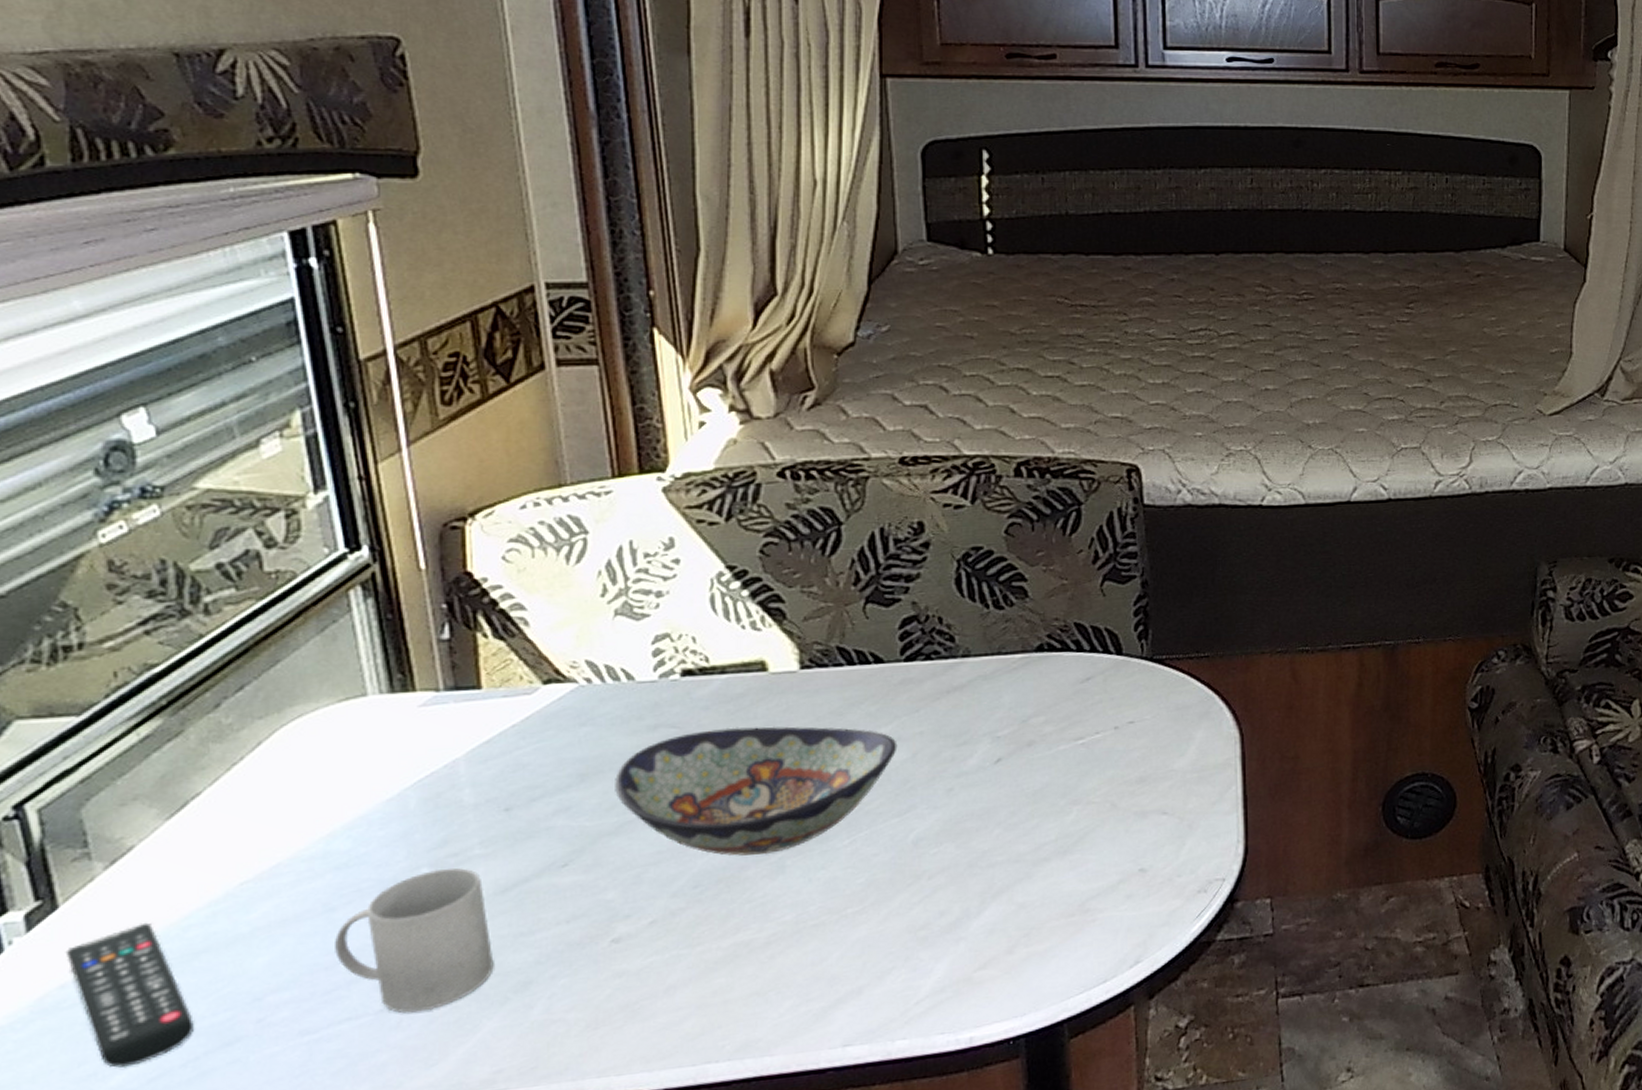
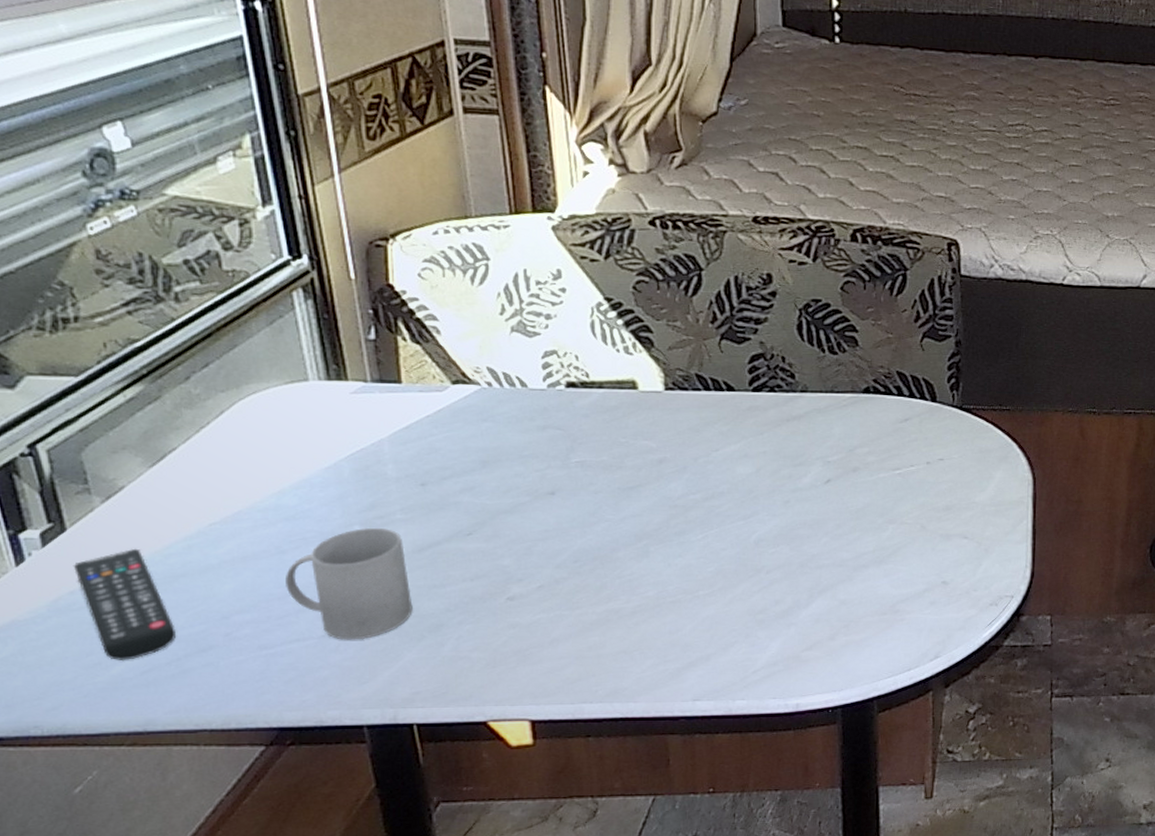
decorative bowl: present [615,726,898,856] -> none [511,433,744,541]

